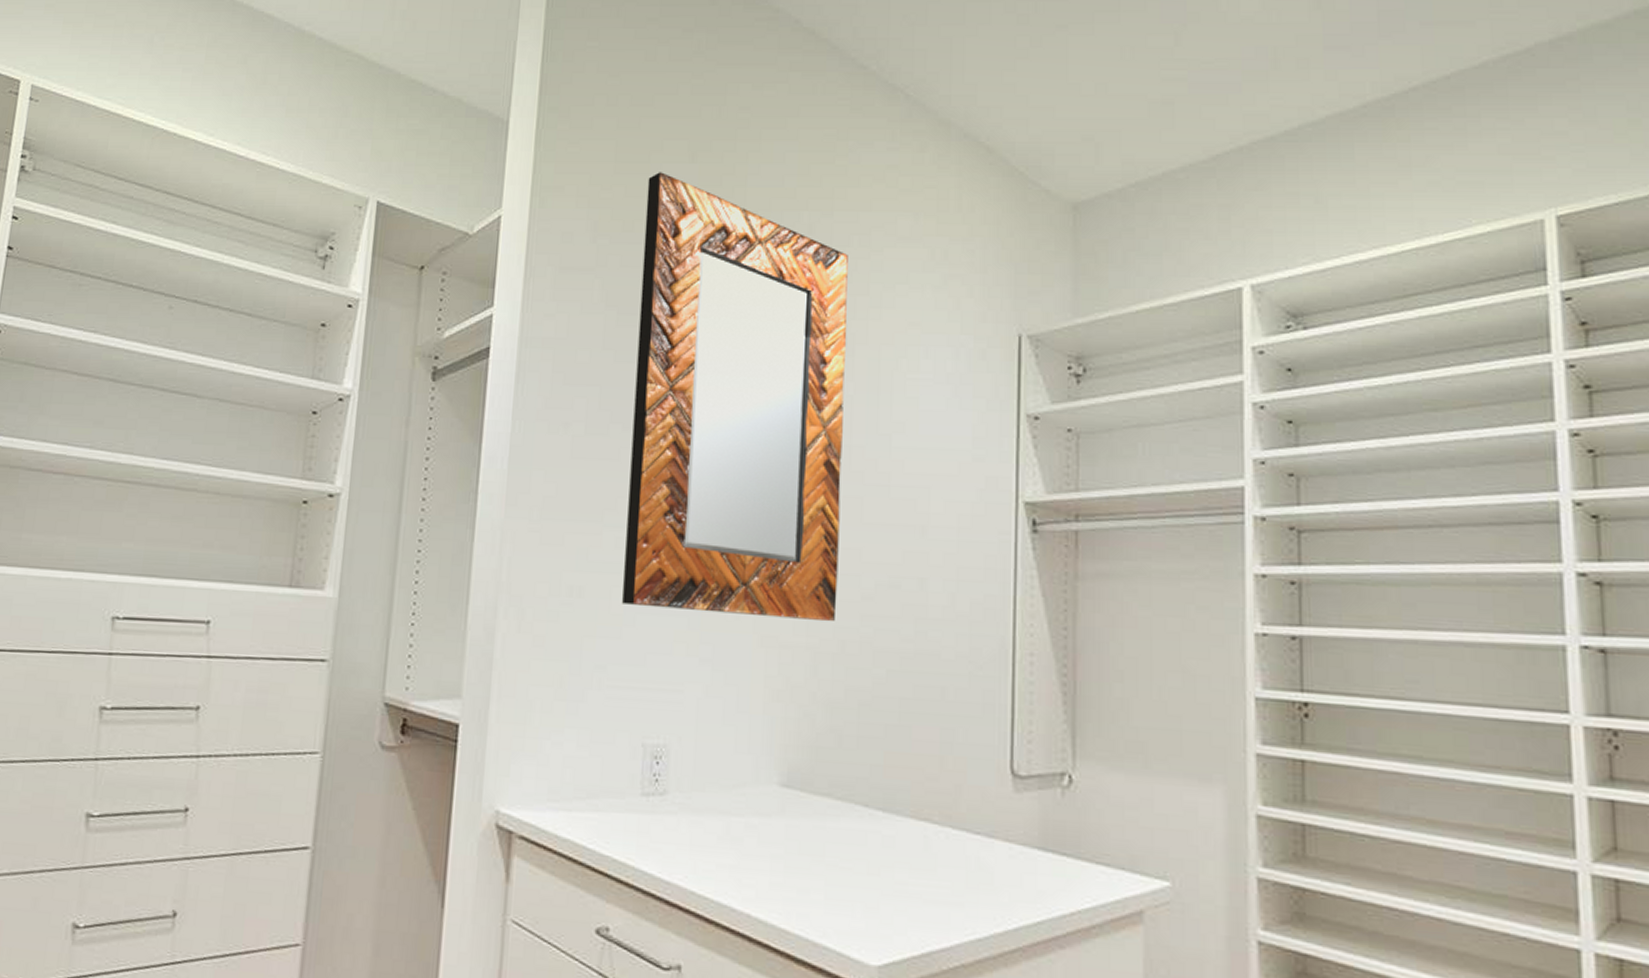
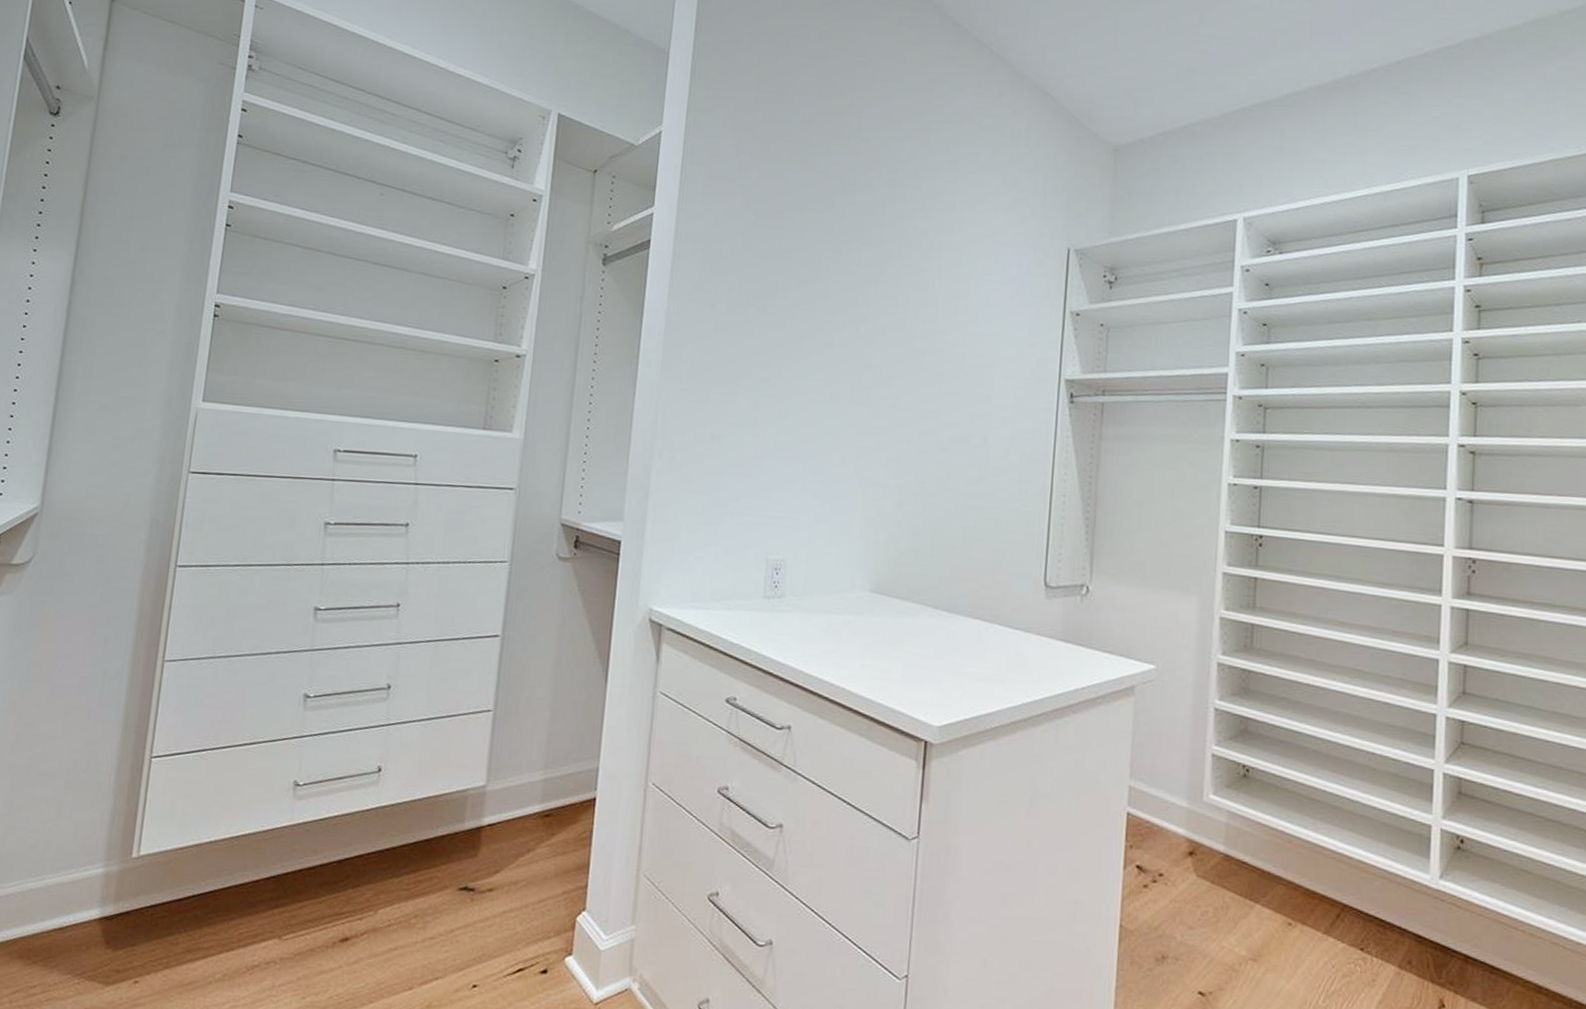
home mirror: present [622,172,848,622] -> none [753,102,940,468]

